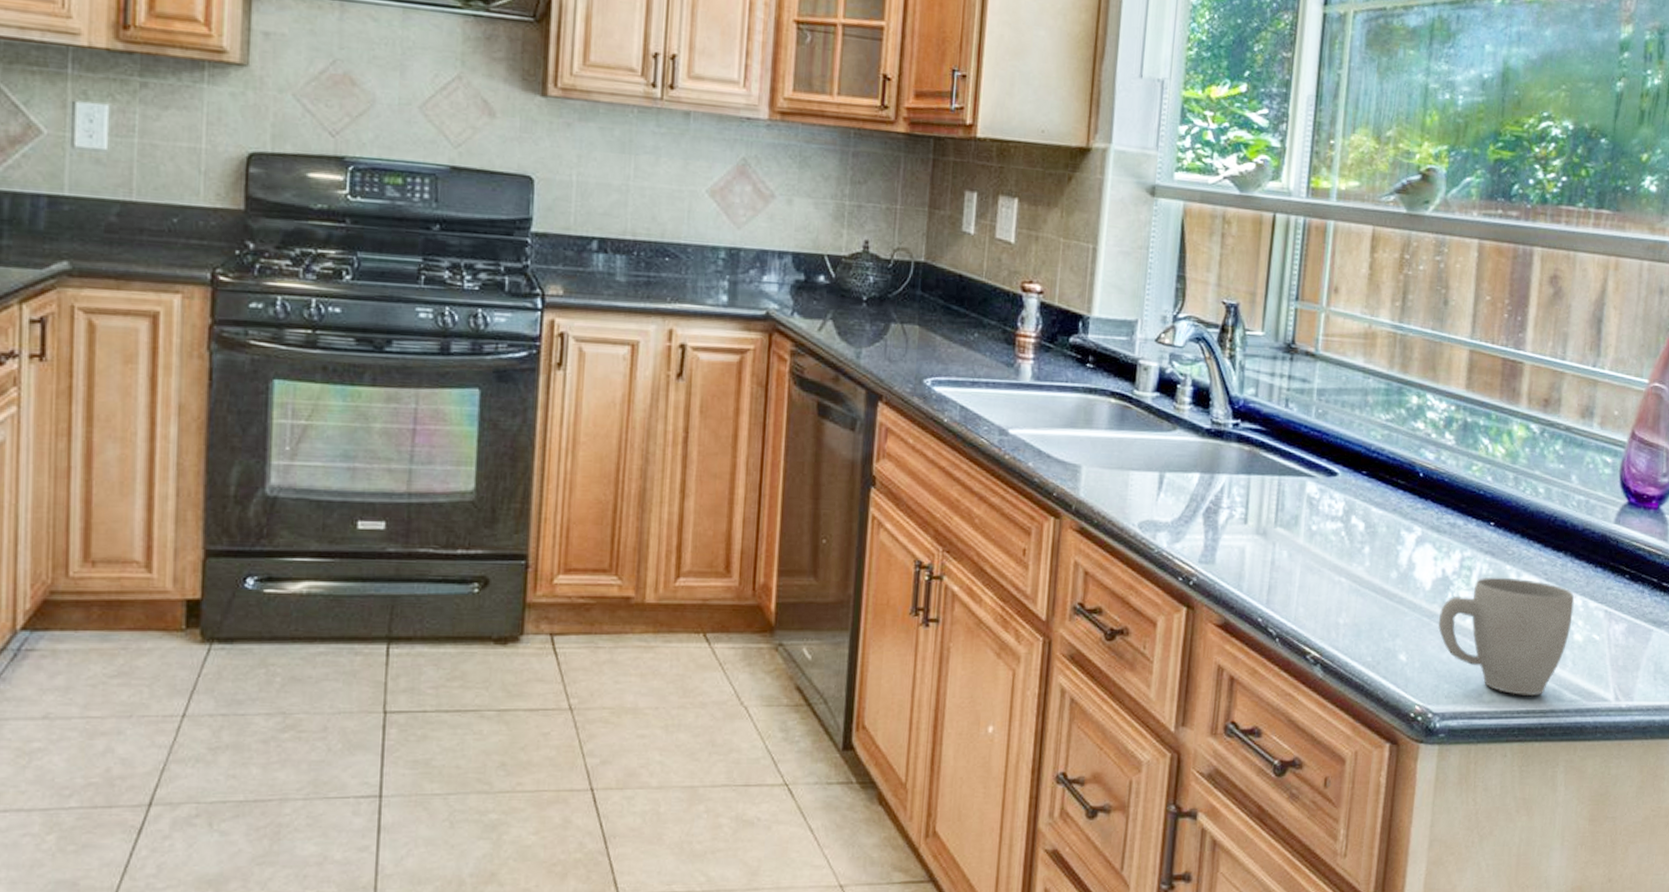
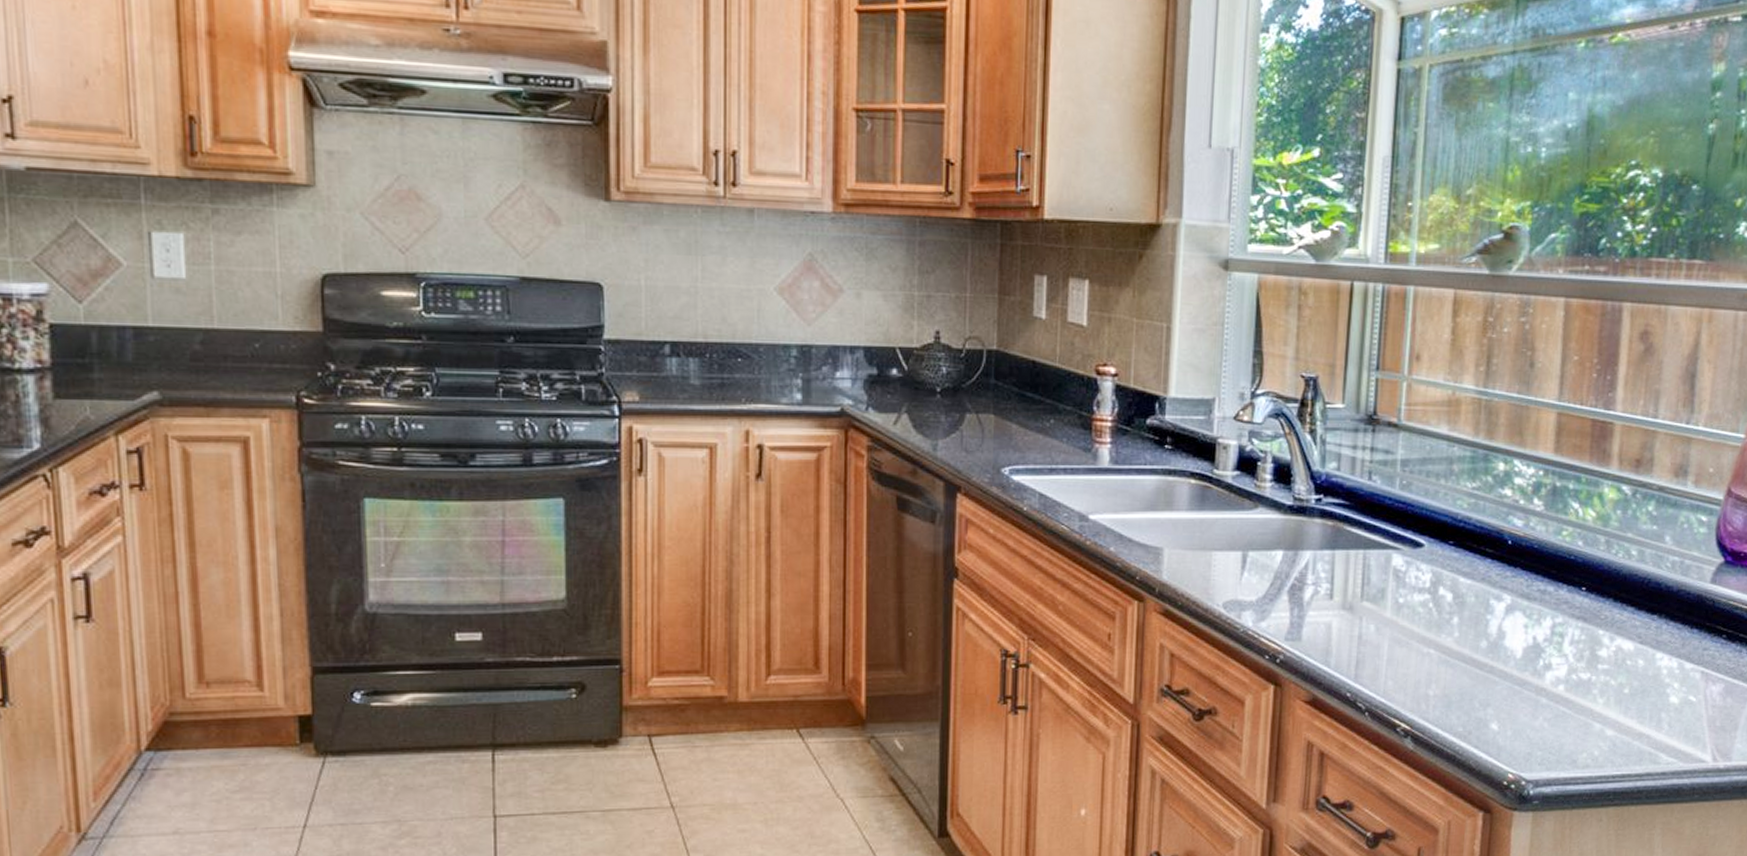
mug: present [1437,577,1575,696] -> none [1529,642,1670,760]

